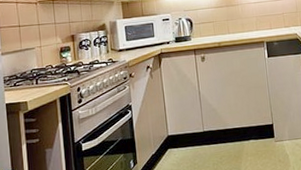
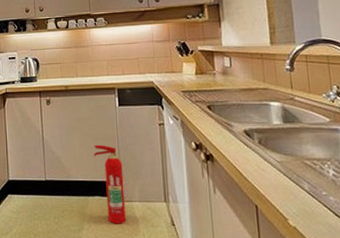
fire extinguisher: none [247,93,278,163] -> present [93,144,126,224]

